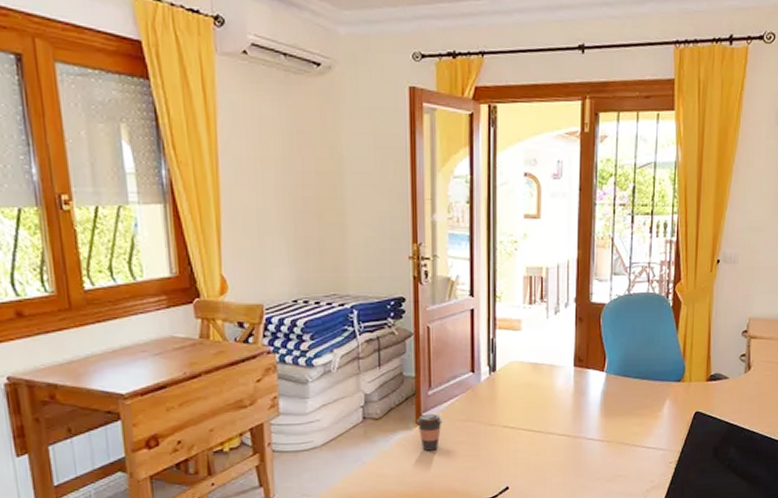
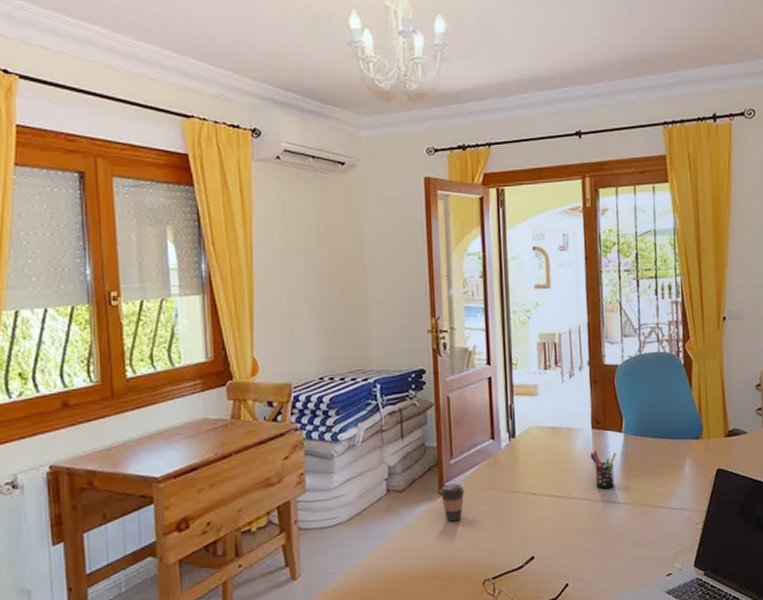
pen holder: none [570,388,597,427] -> present [590,450,616,490]

